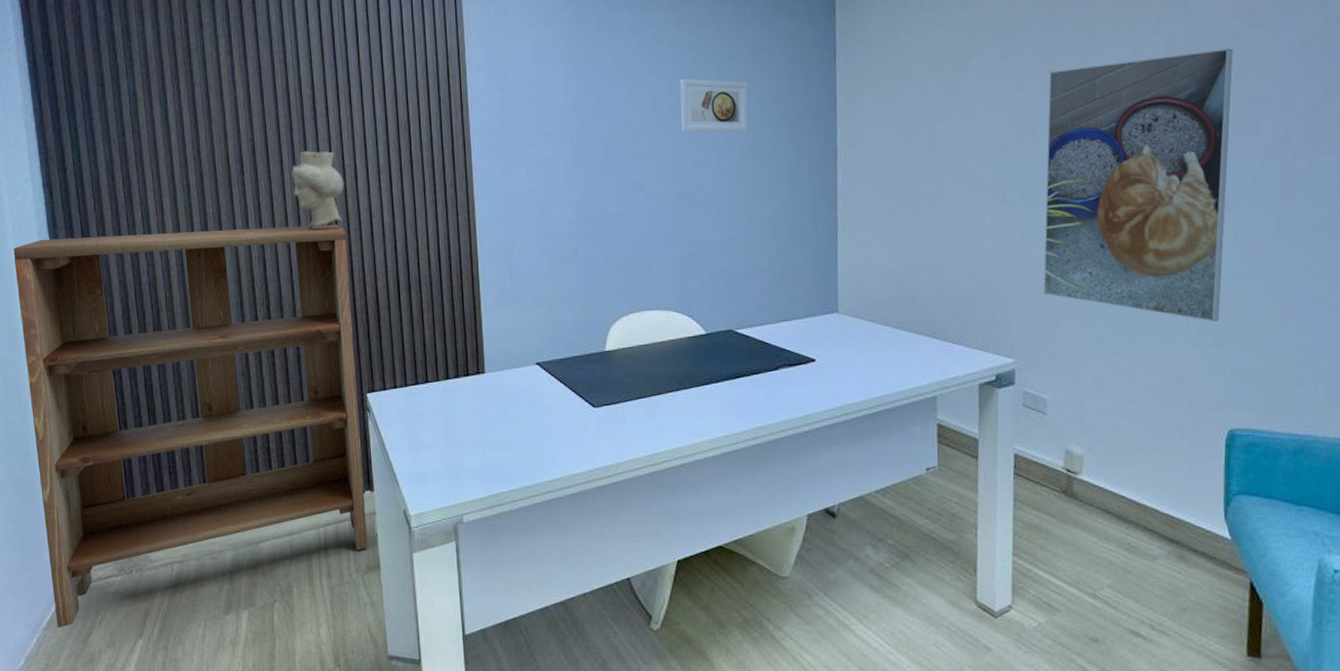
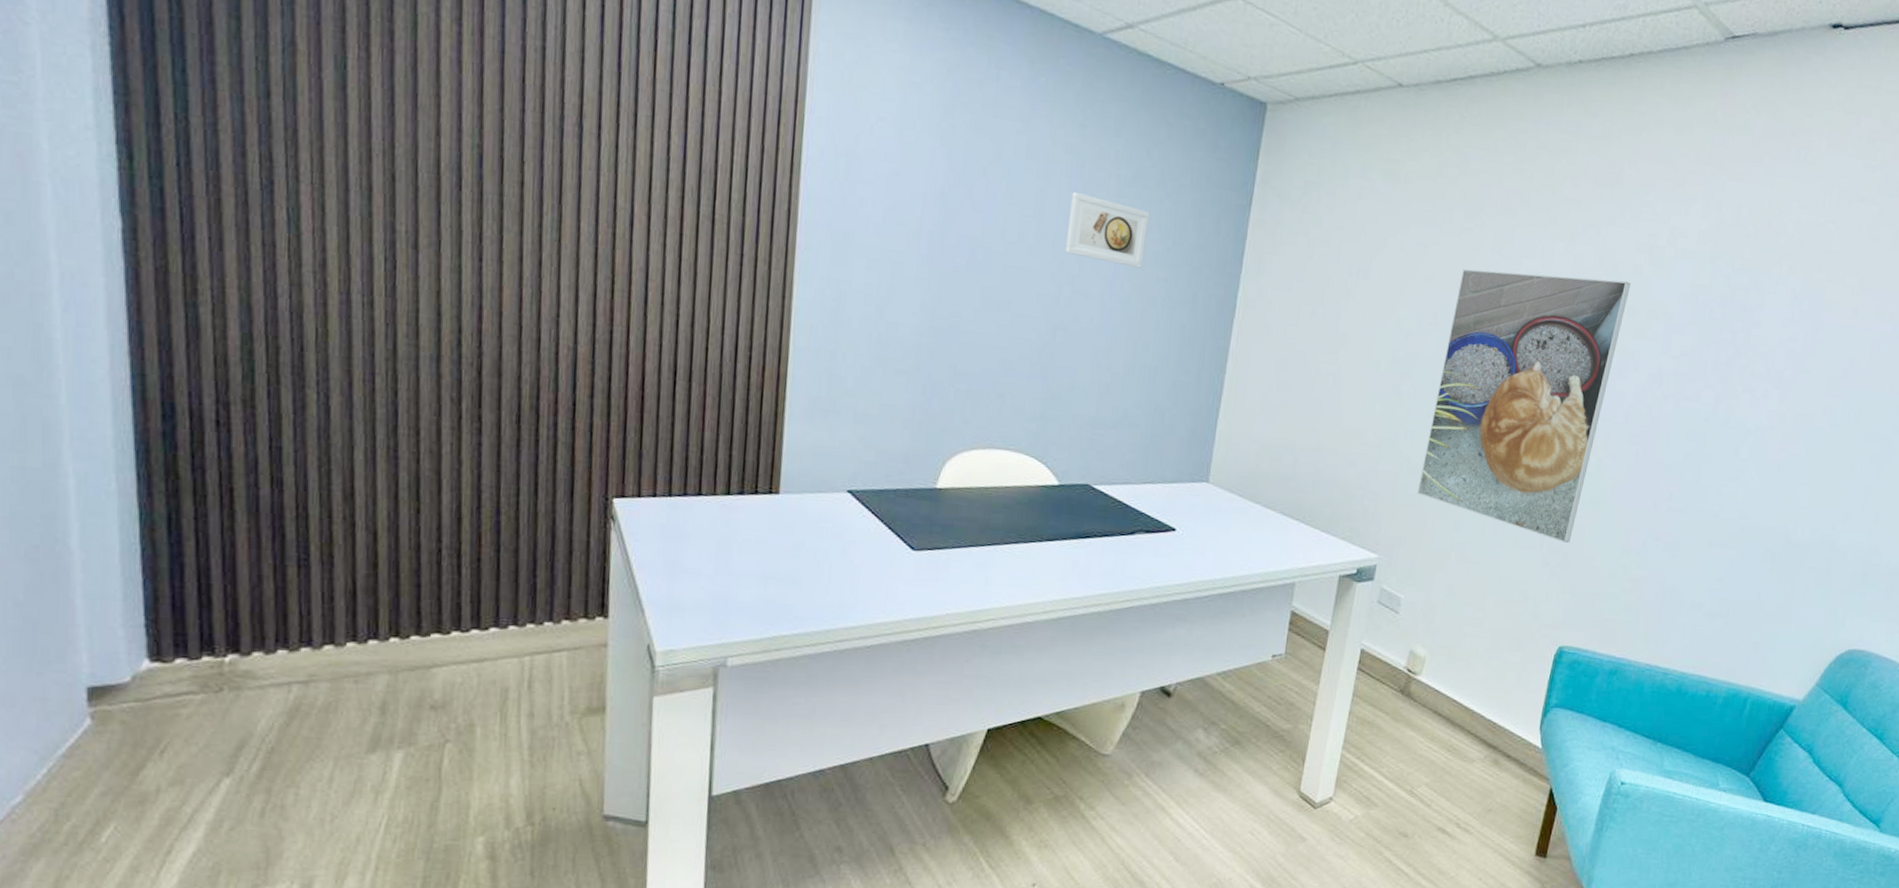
bookshelf: present [13,224,368,629] -> none [52,217,608,757]
decorative vase: present [291,151,344,229] -> none [535,176,613,281]

